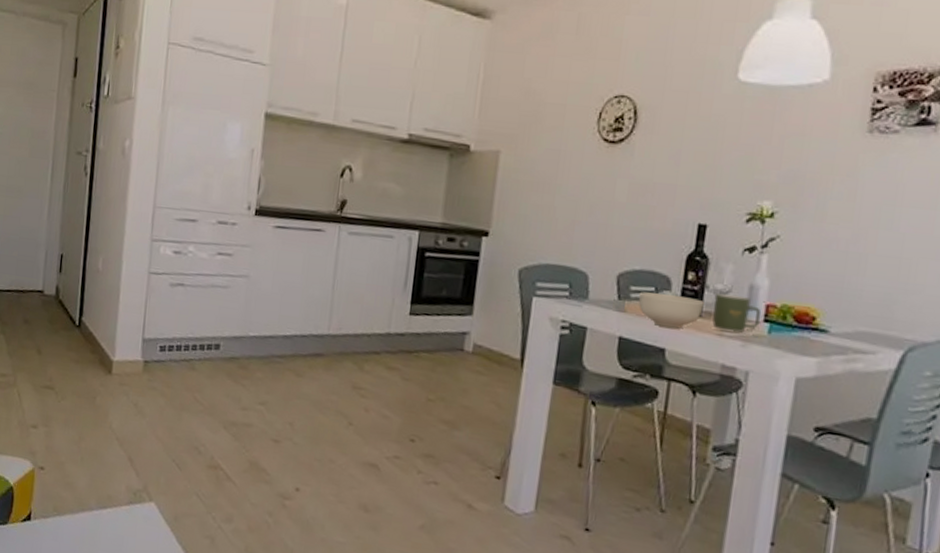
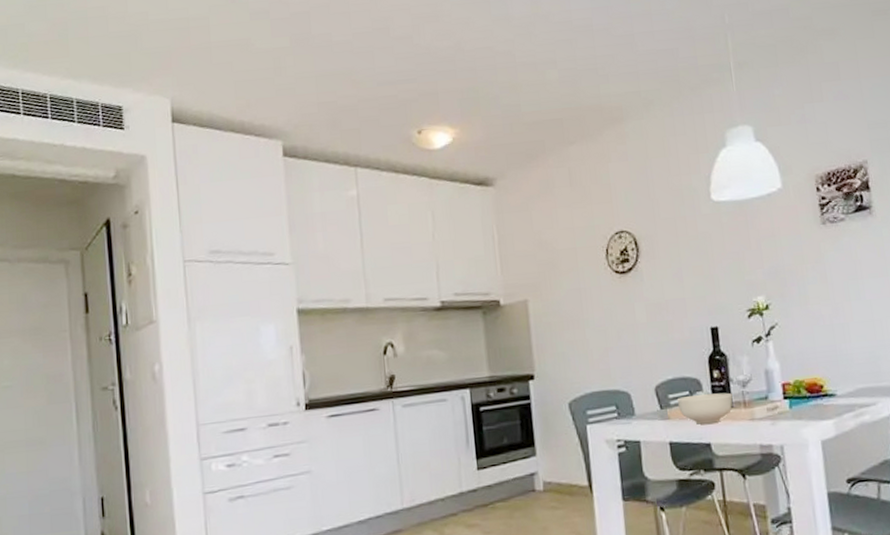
mug: present [712,293,762,334] -> none [739,381,781,416]

